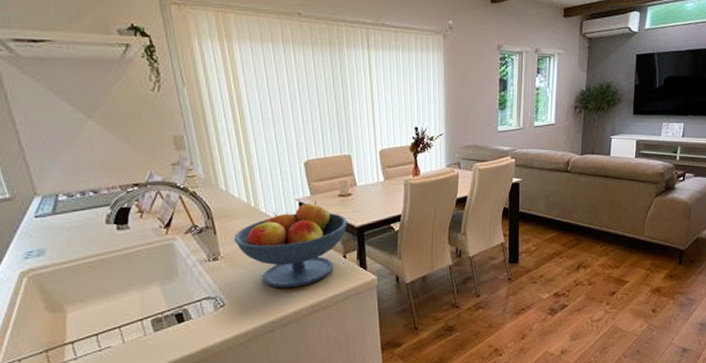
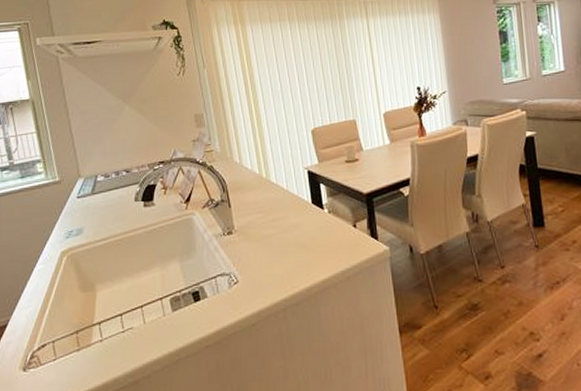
fruit bowl: present [234,201,347,288] -> none [247,169,356,263]

